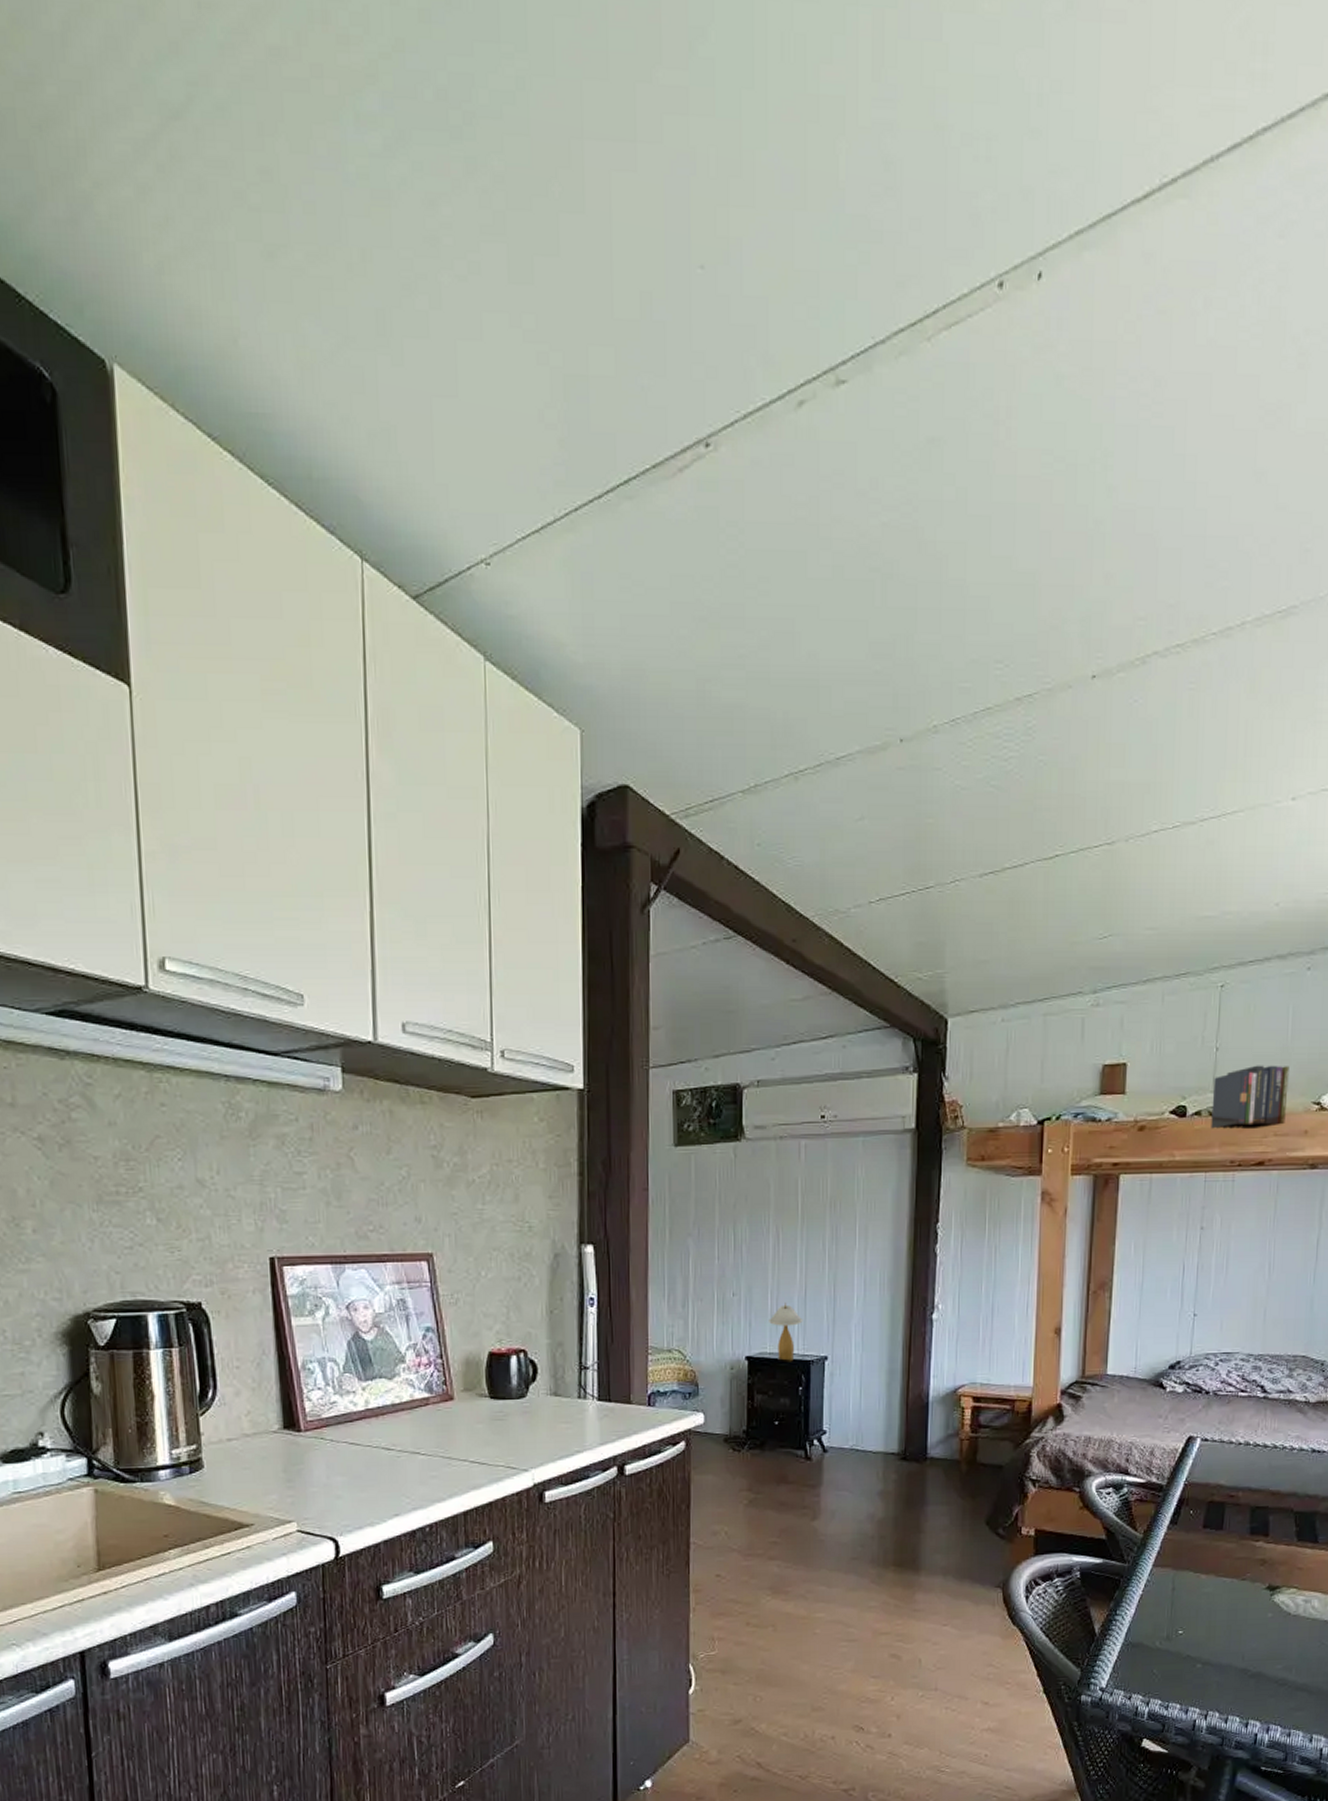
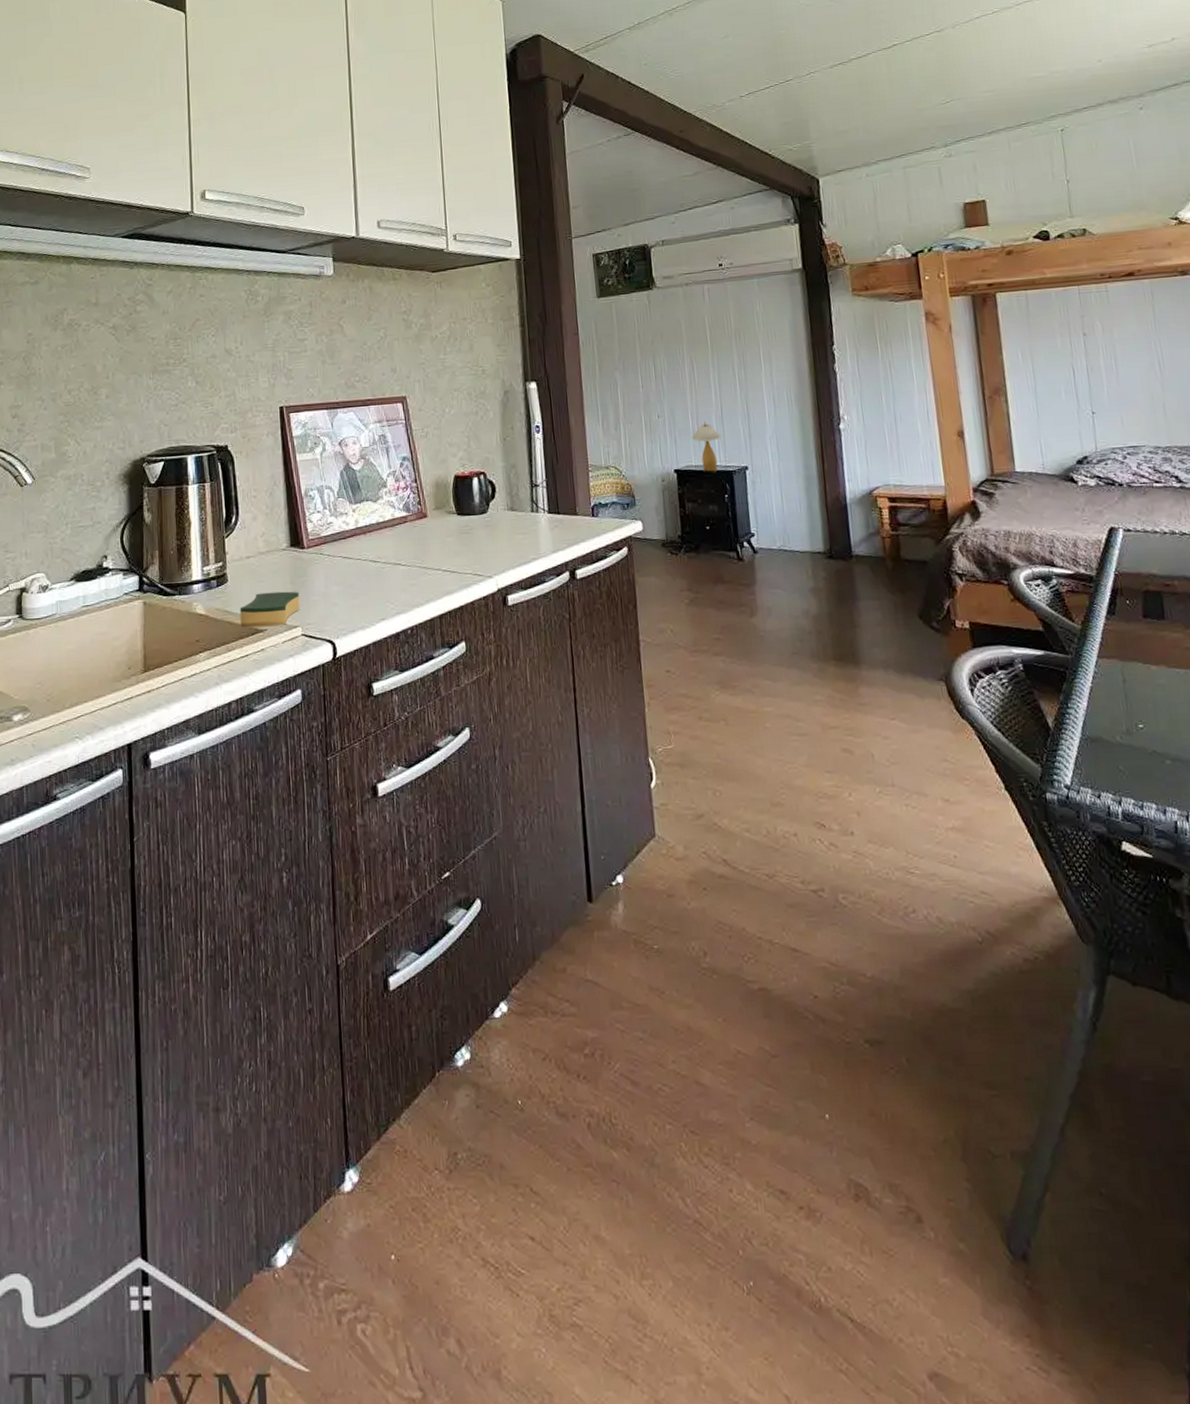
sponge: none [219,1480,295,1522] -> present [240,591,300,628]
books: present [1211,1065,1289,1130] -> none [1070,189,1147,248]

